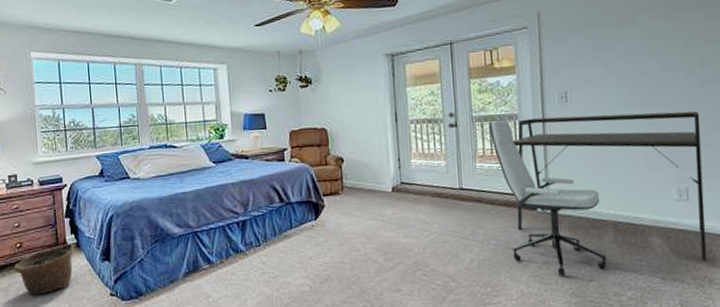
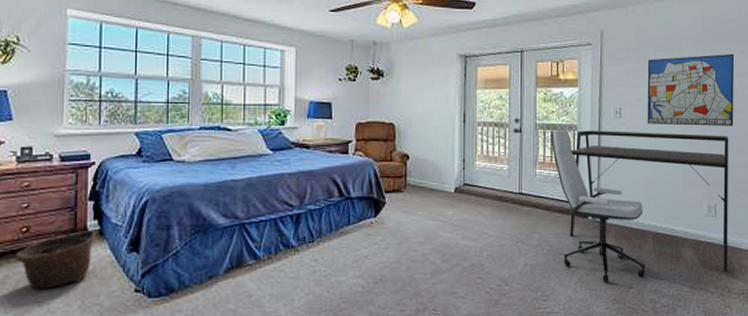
wall art: none [594,18,705,107] -> present [647,53,734,126]

